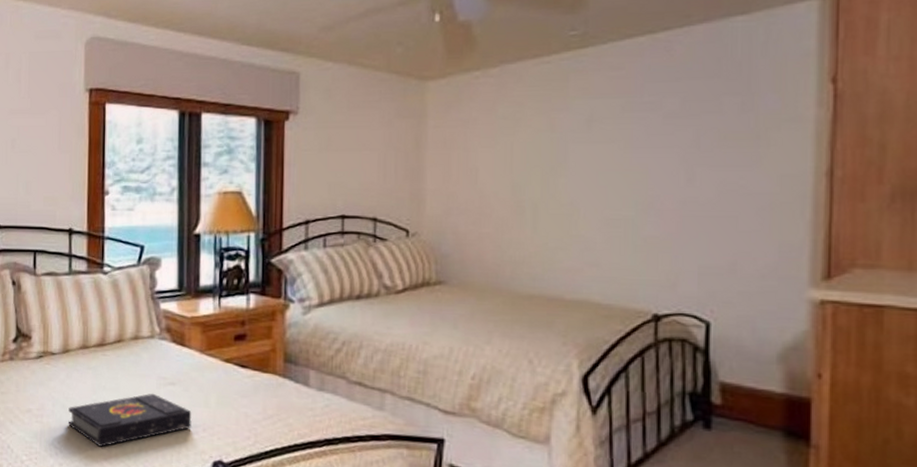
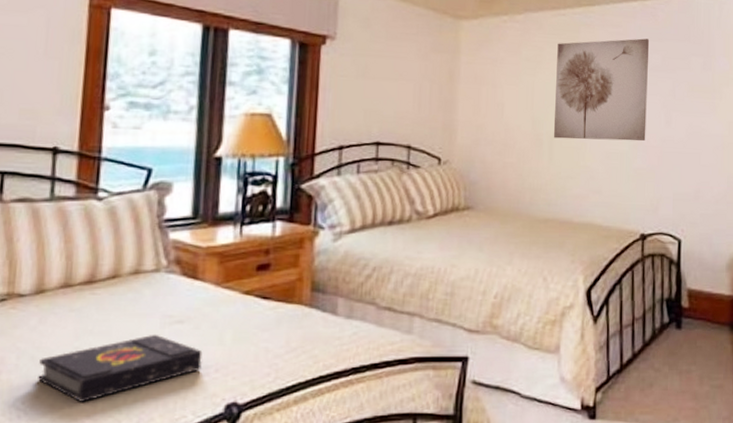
wall art: none [537,80,663,205] -> present [553,38,650,141]

